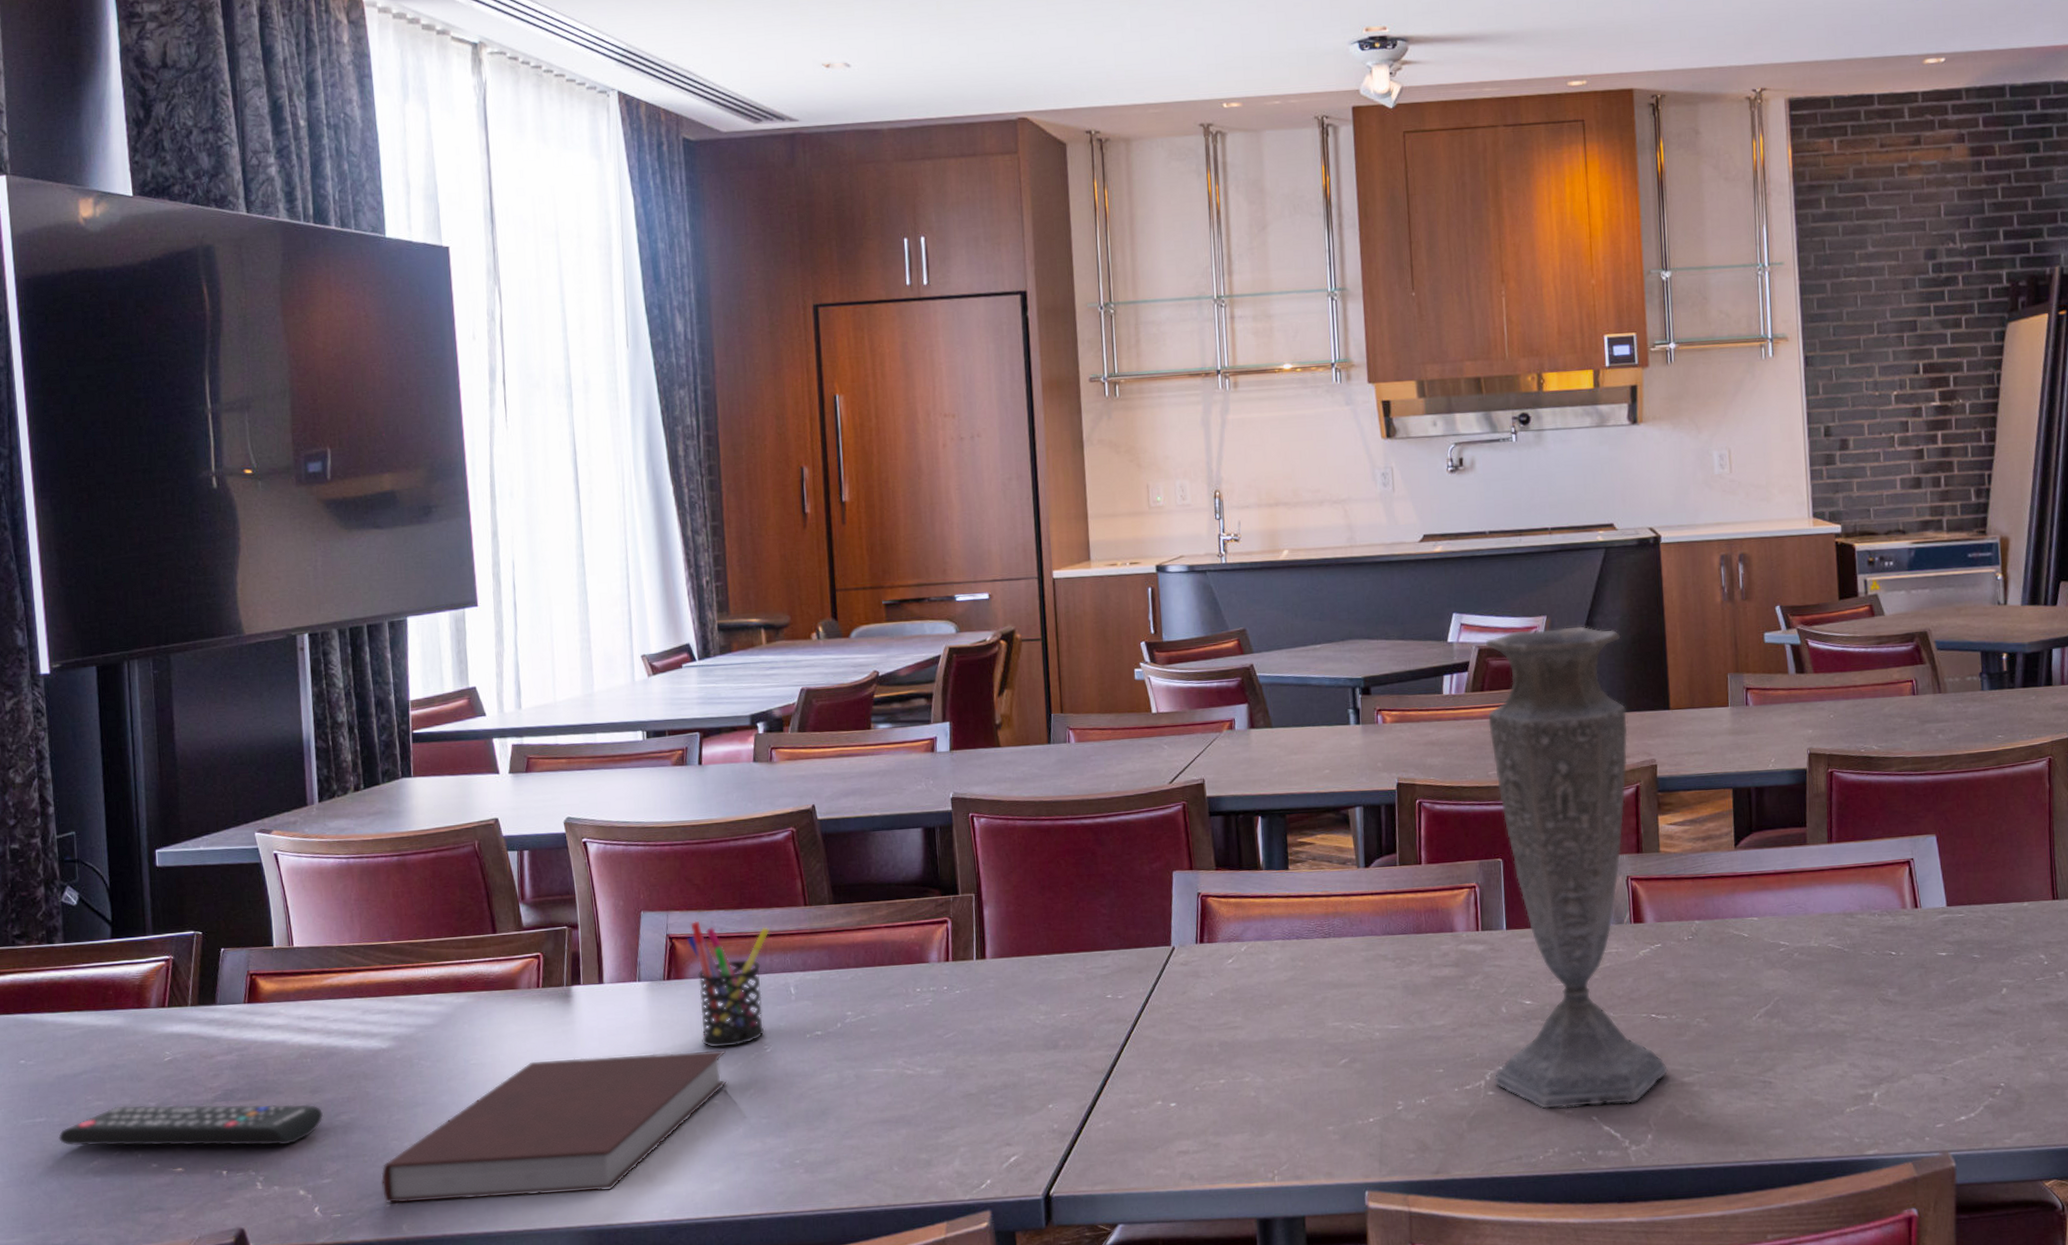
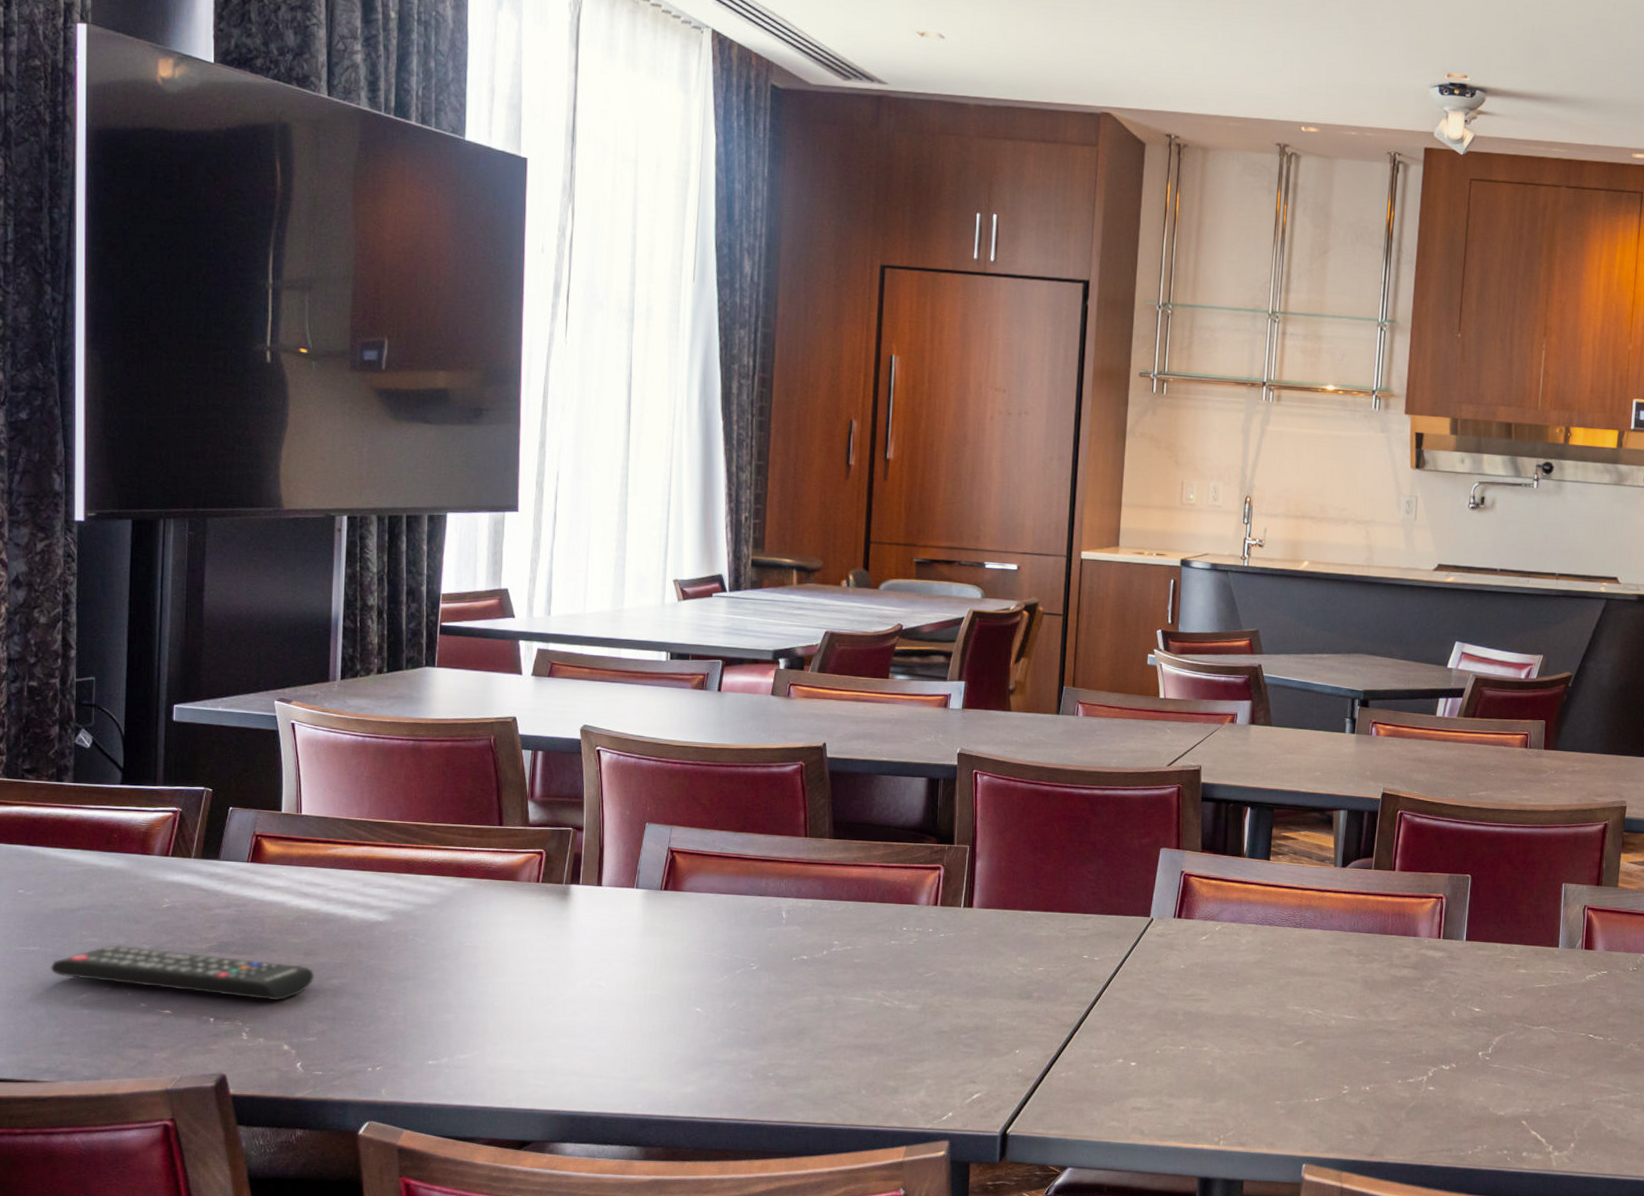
notebook: present [381,1050,727,1203] -> none [365,951,713,1080]
pen holder: present [686,920,770,1048] -> none [686,838,768,960]
vase: present [1486,626,1669,1109] -> none [1436,665,1610,1113]

